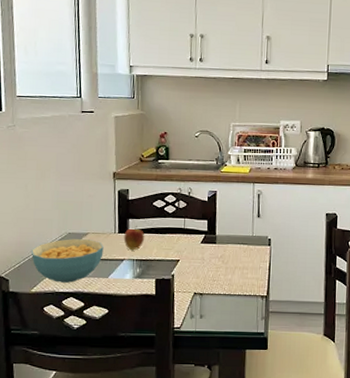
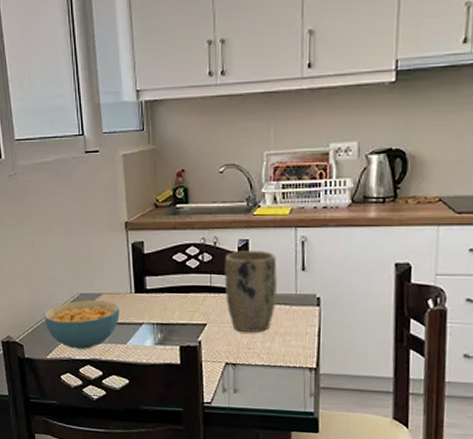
fruit: present [123,225,145,251] -> none [141,283,165,313]
plant pot: none [195,200,238,268] -> present [224,251,277,334]

